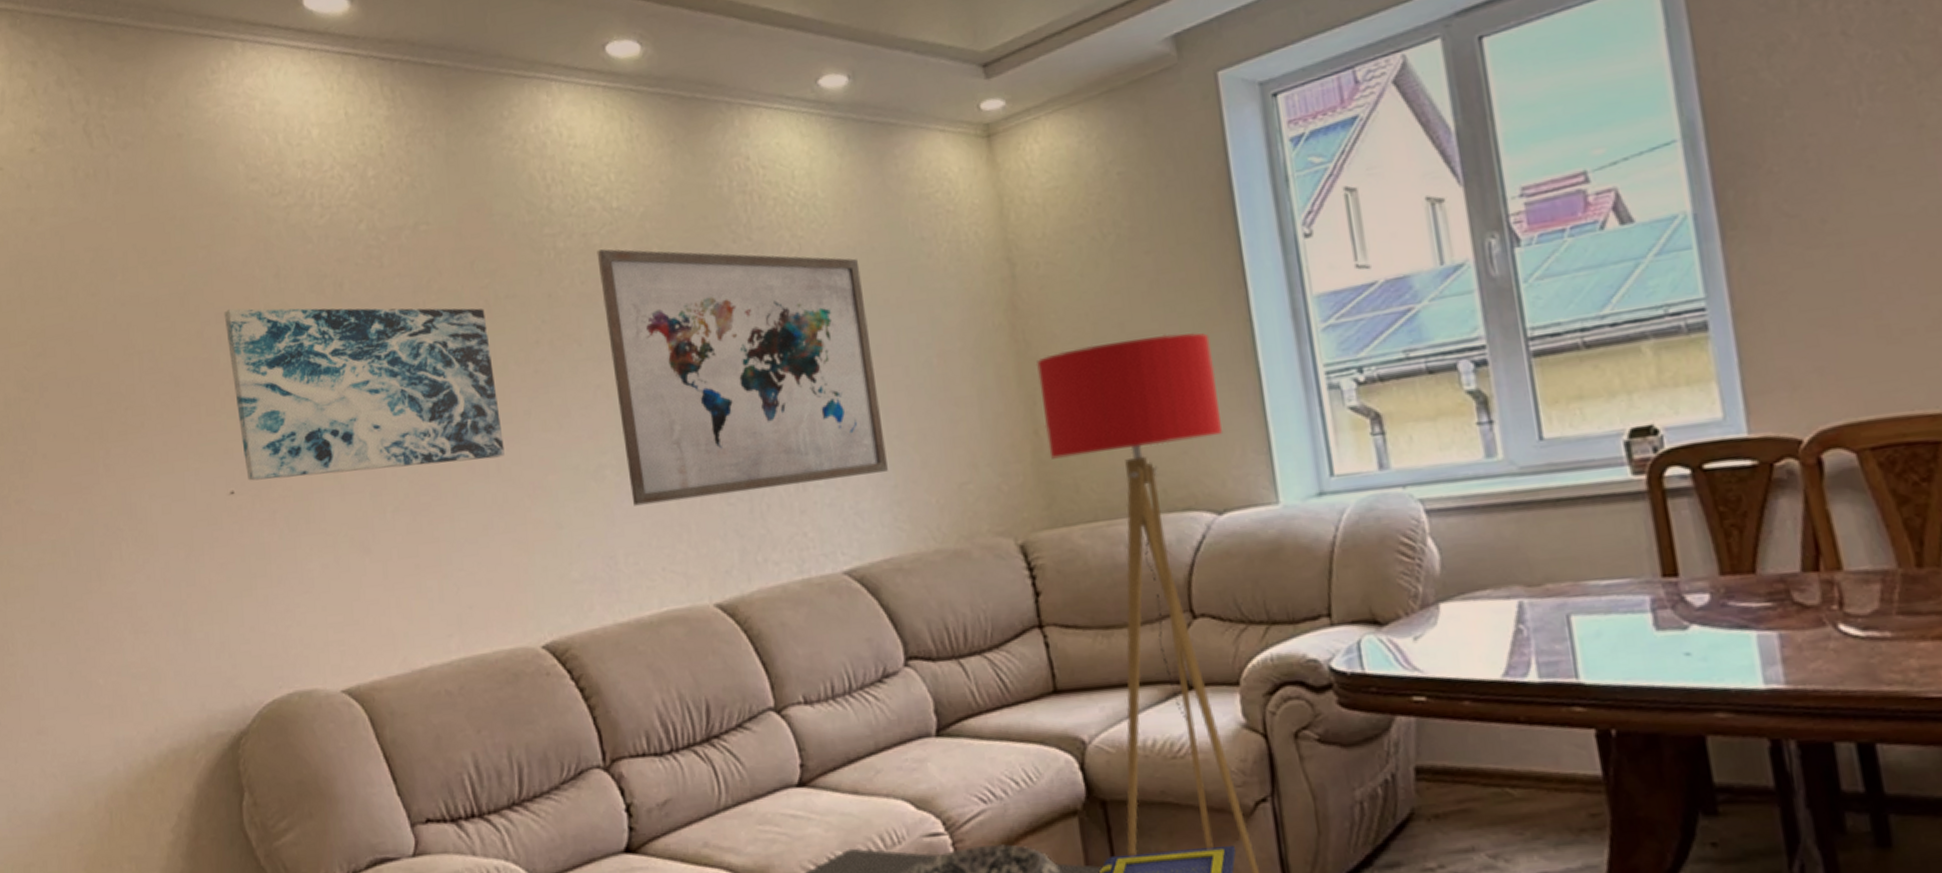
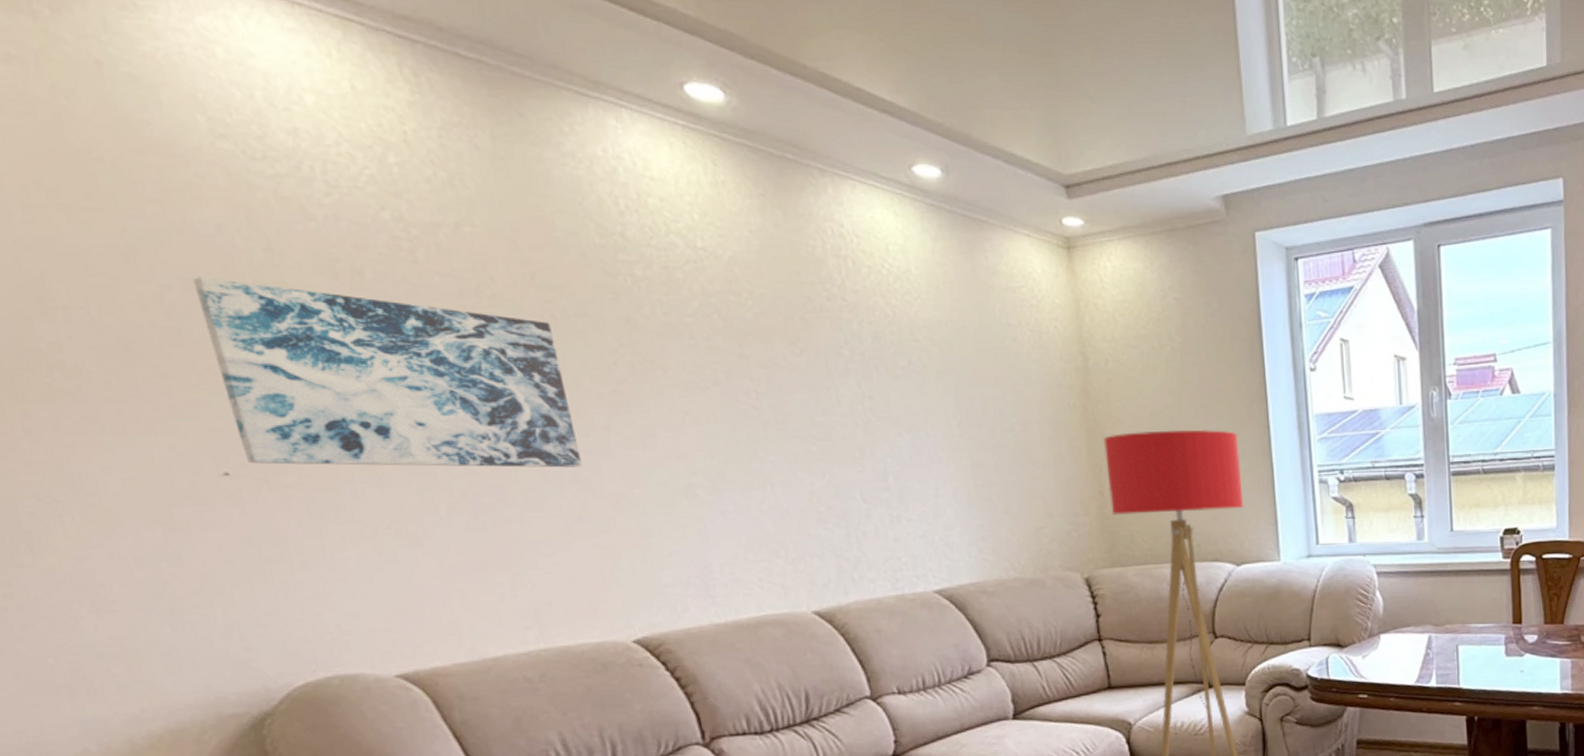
wall art: present [596,249,888,506] -> none [680,285,975,524]

